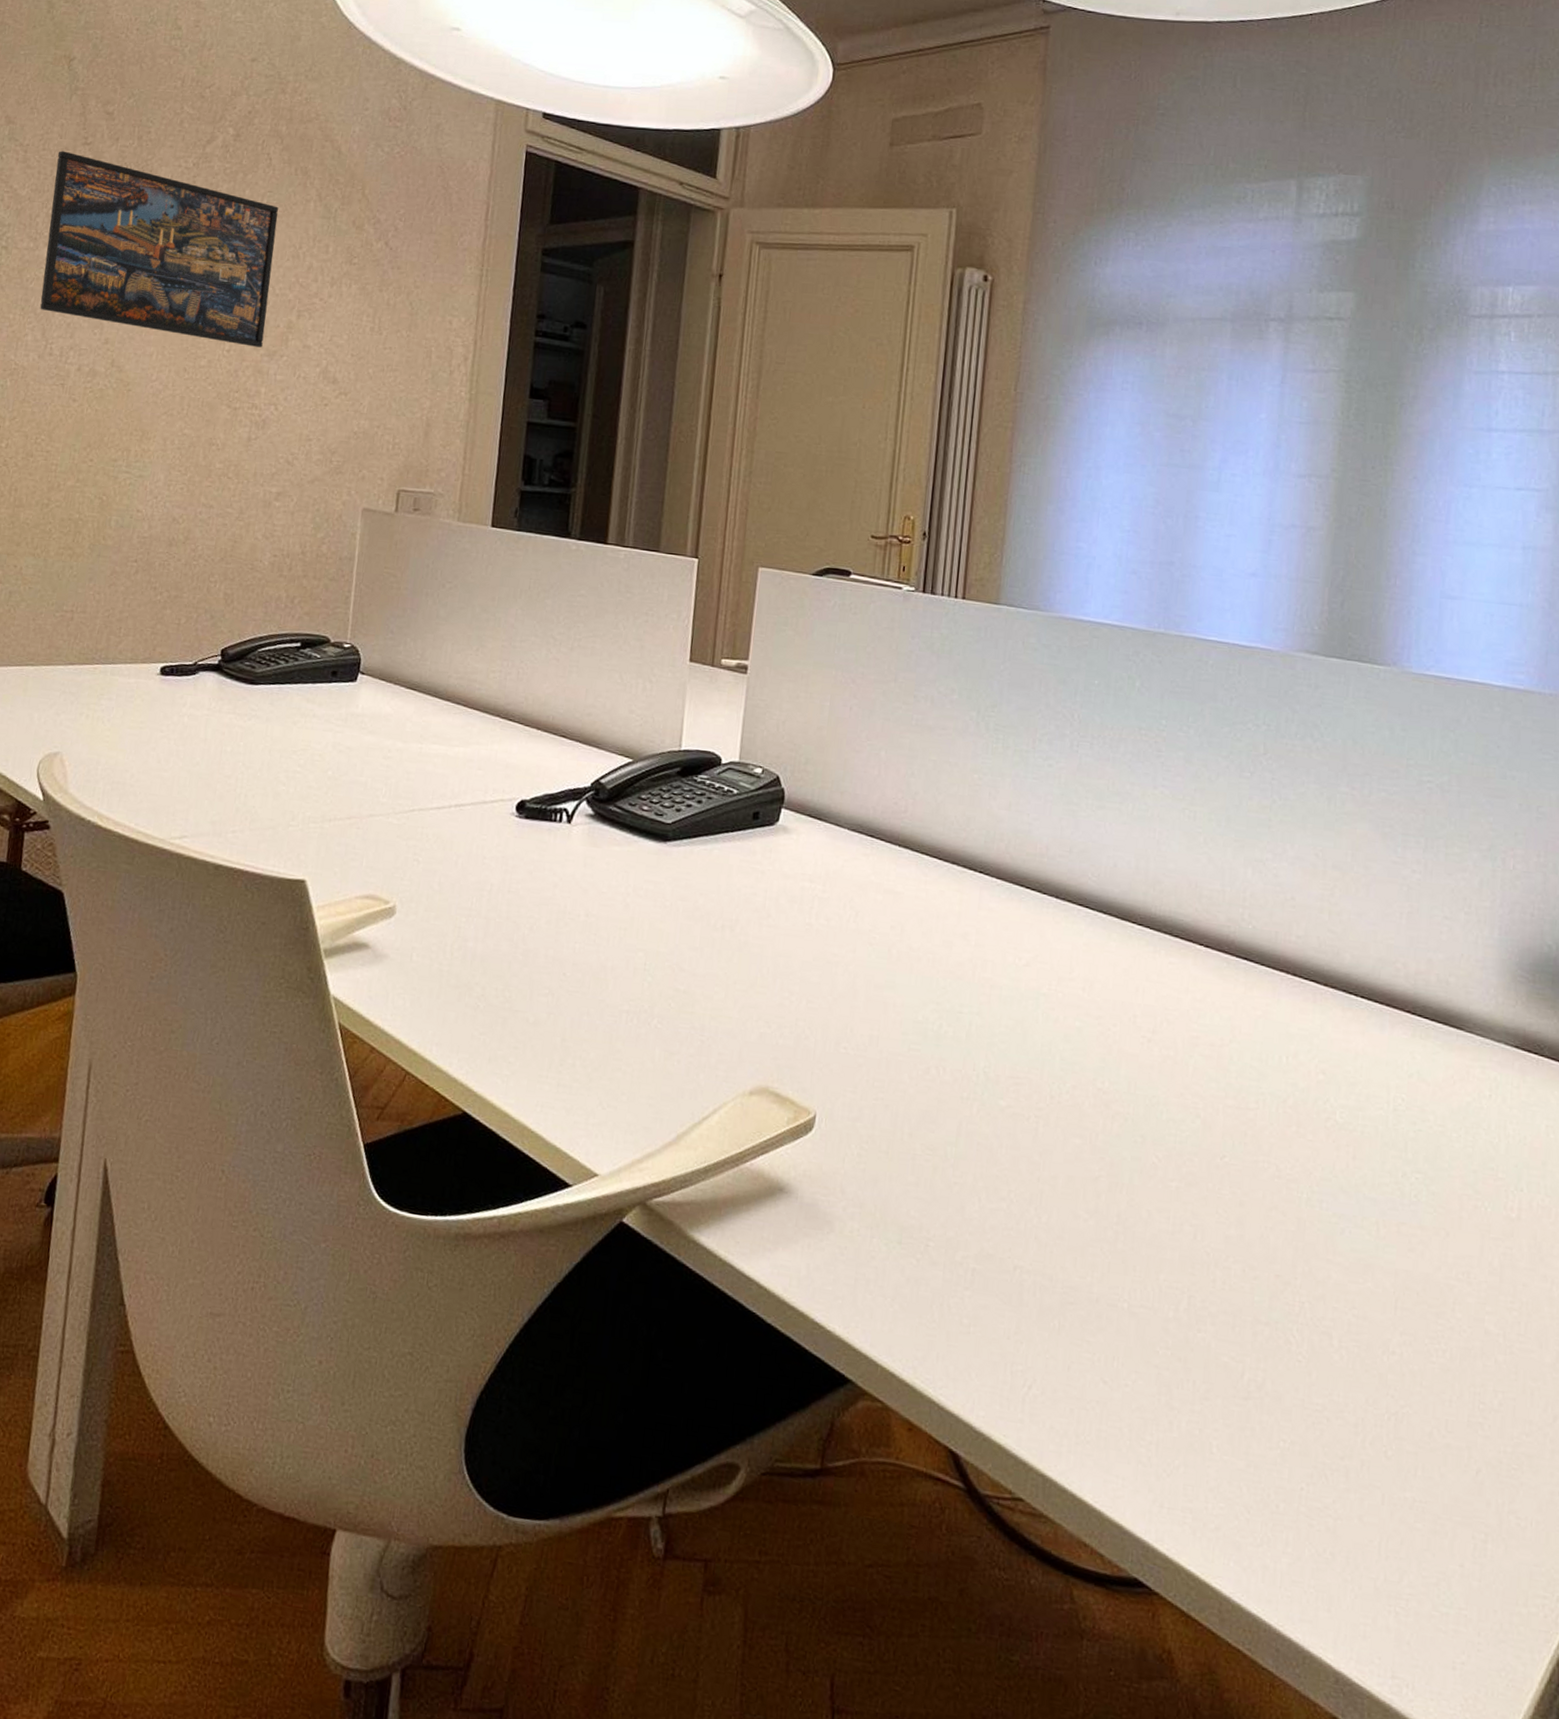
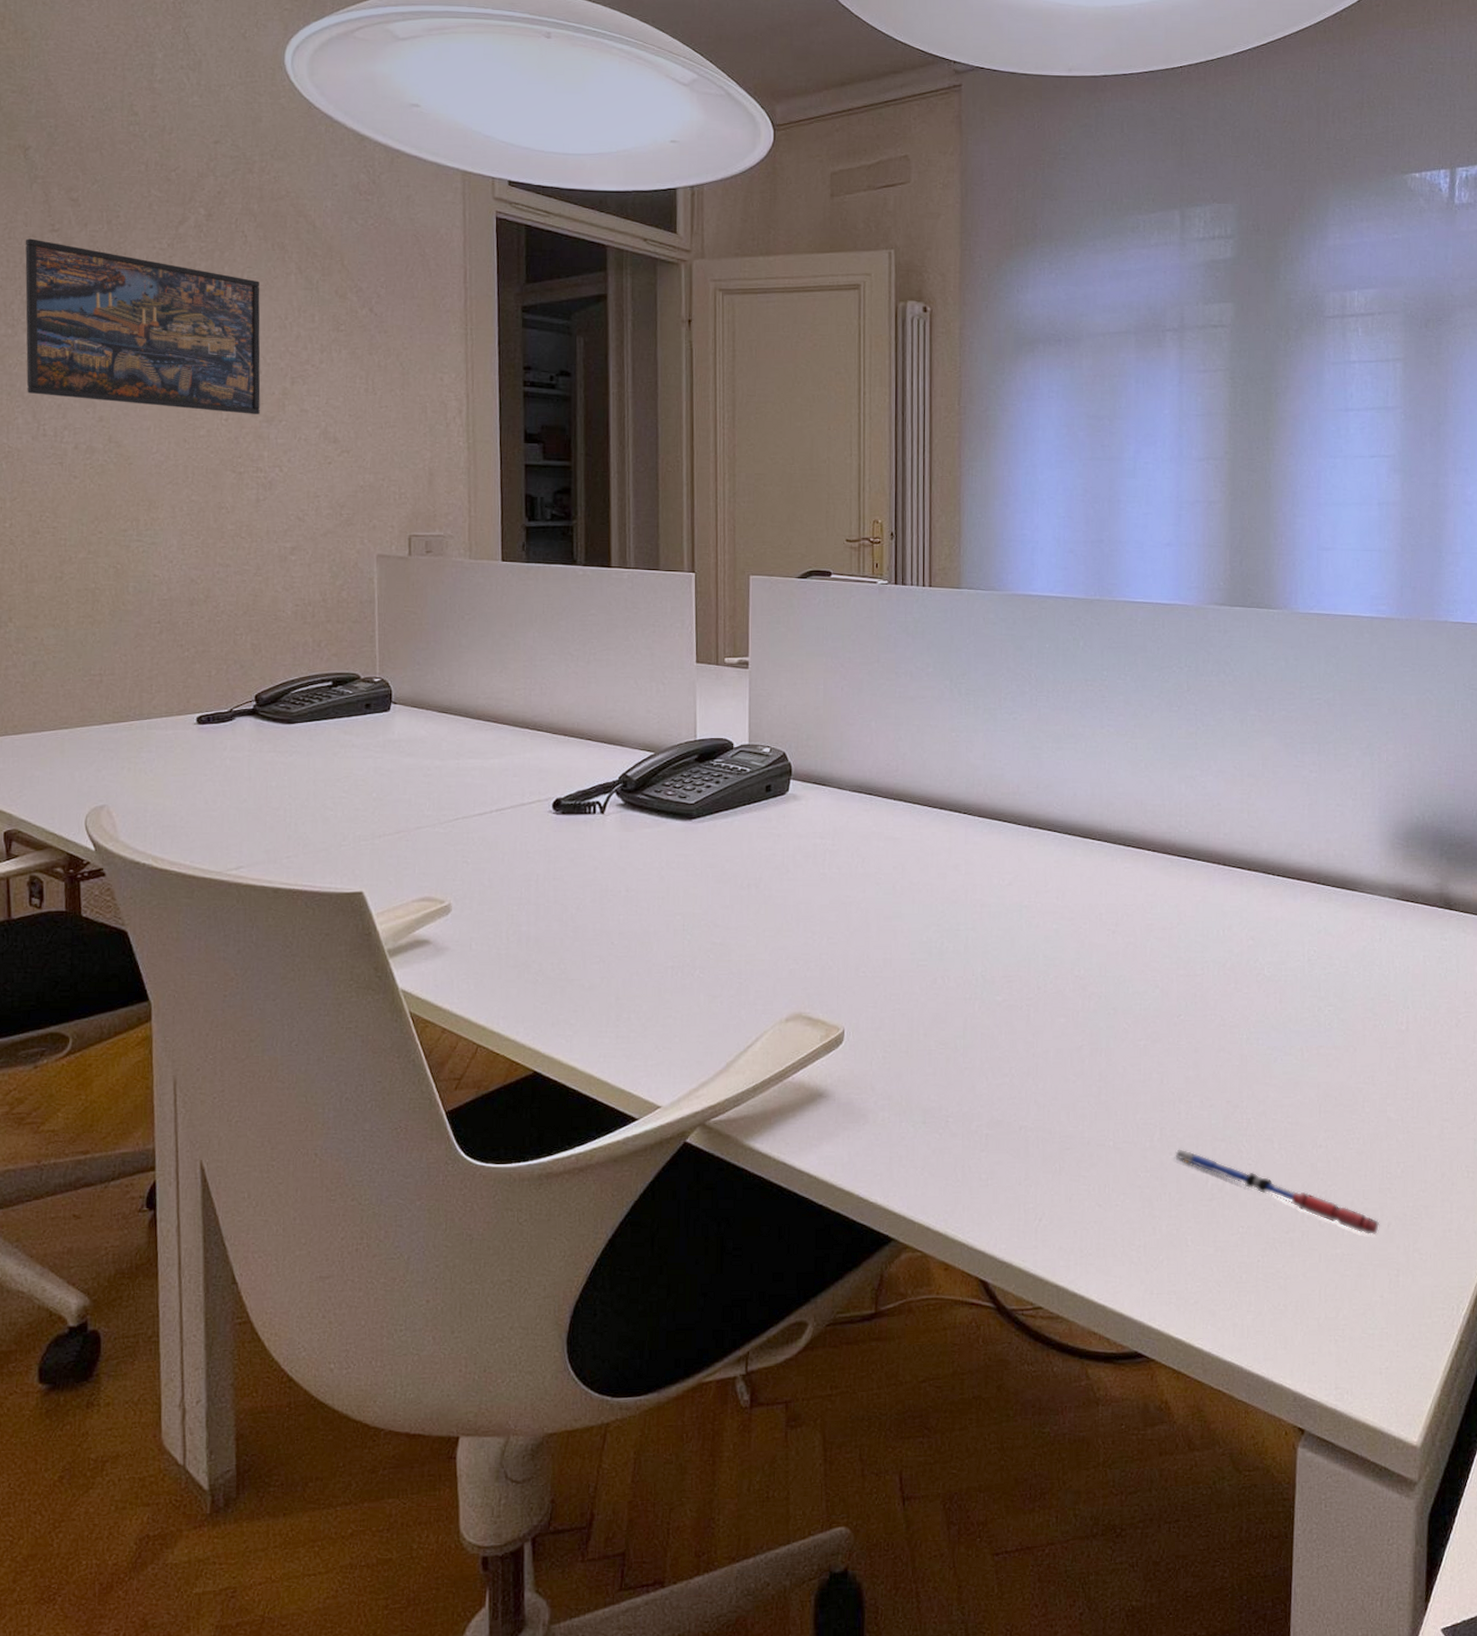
pen: none [1203,1326,1466,1482] -> present [1174,1149,1380,1235]

